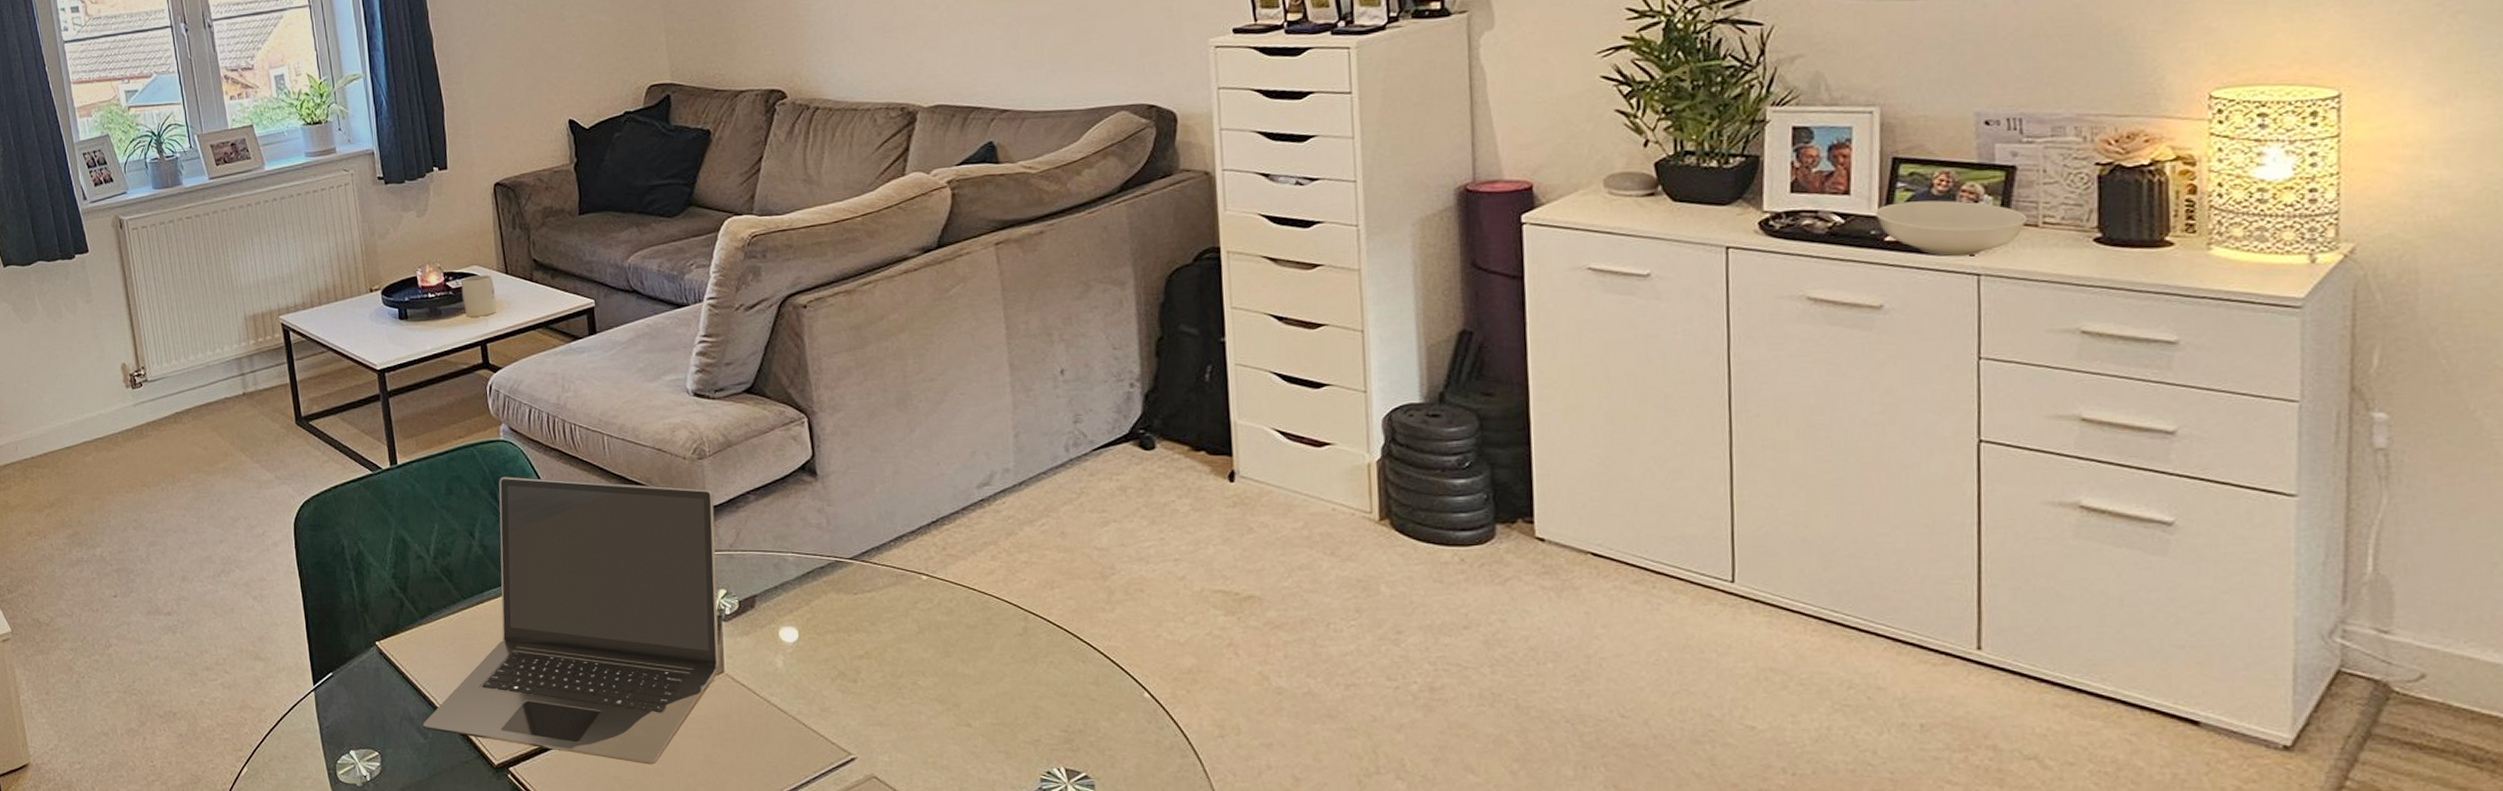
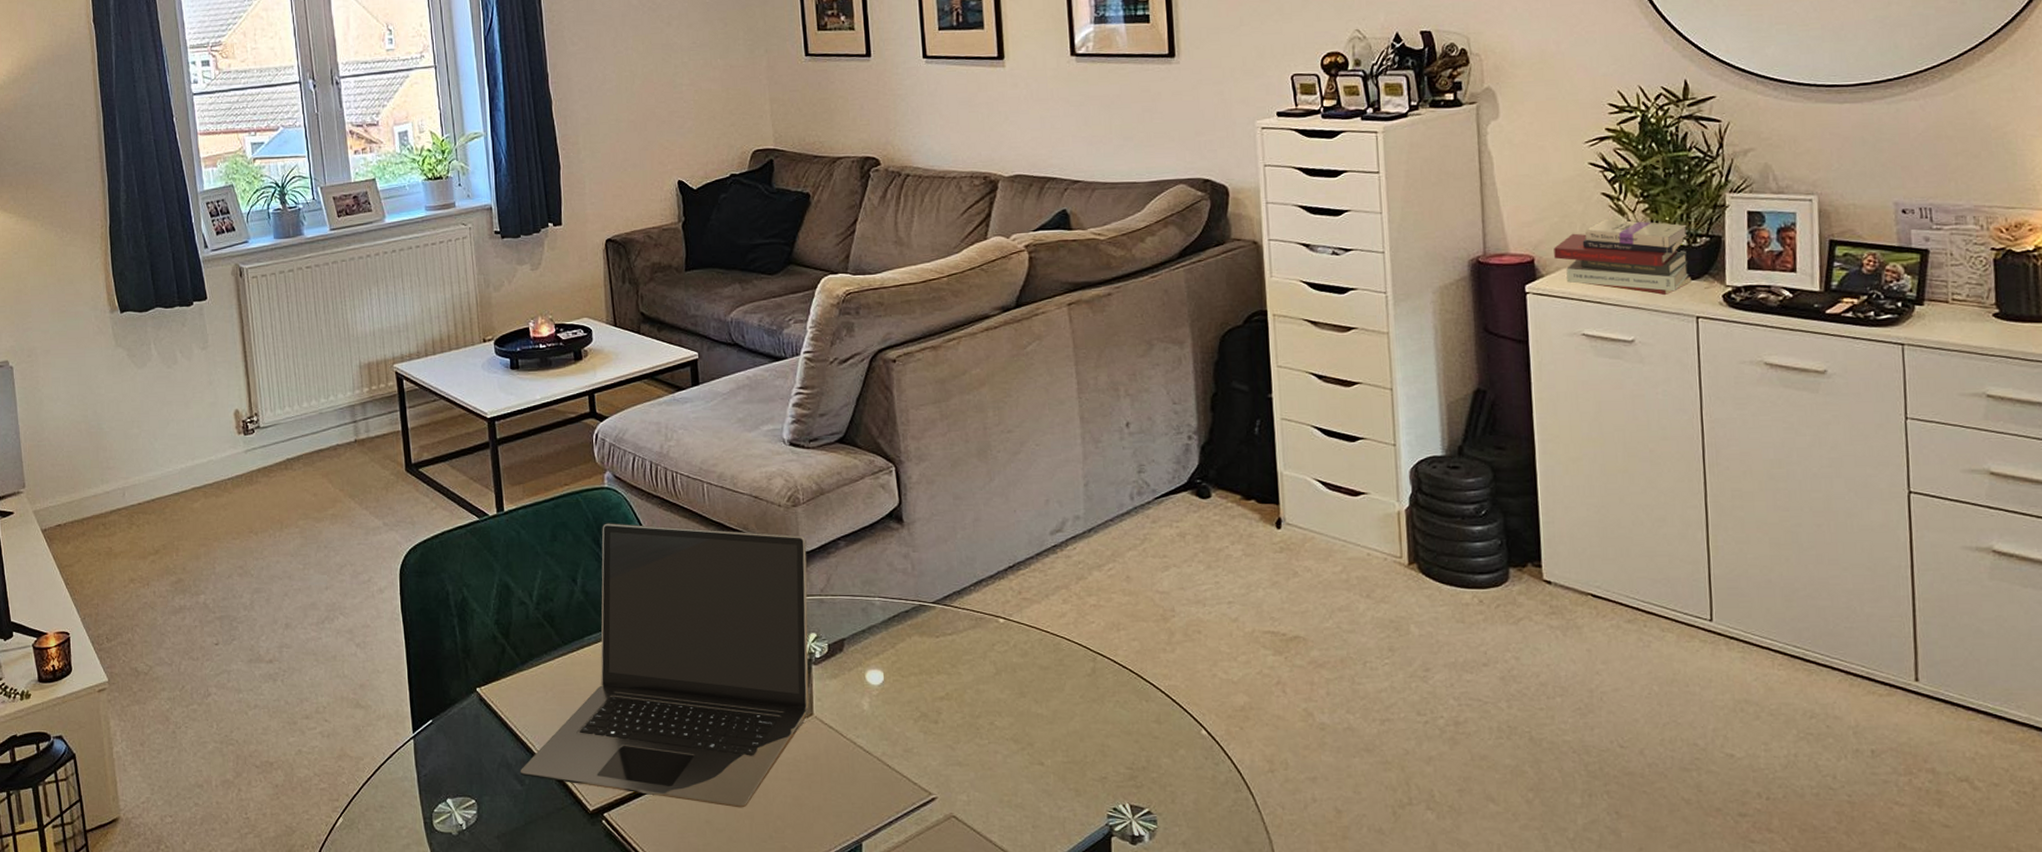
mug: present [461,275,496,317] -> none [571,327,604,368]
books: none [1556,138,1721,223] -> present [1554,218,1691,295]
bowl: present [1874,200,2028,257] -> none [1816,278,1940,328]

